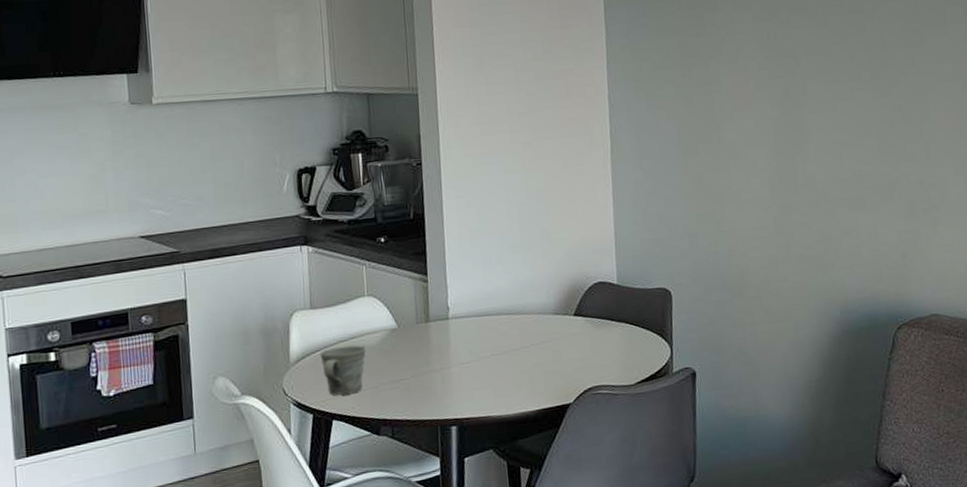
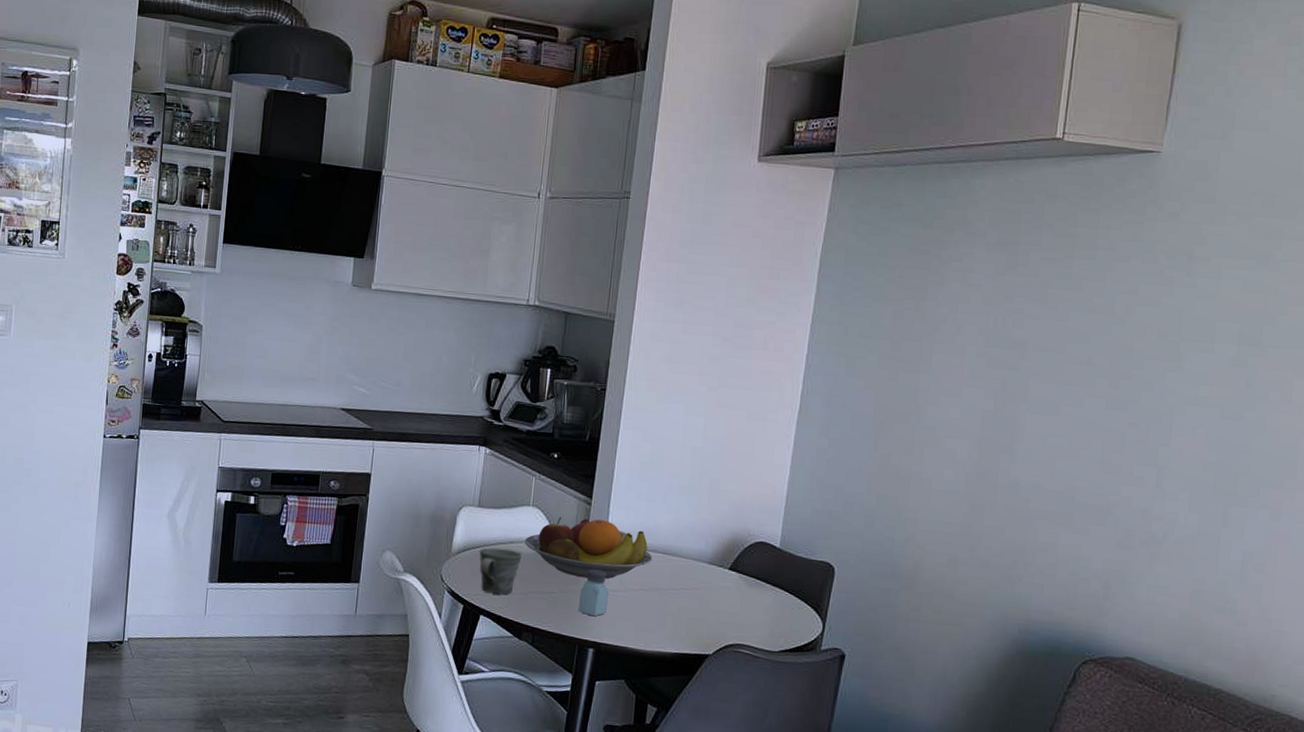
fruit bowl: none [365,294,499,358] -> present [524,517,653,579]
saltshaker: none [432,345,463,394] -> present [578,569,609,617]

